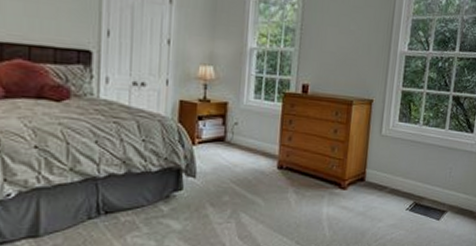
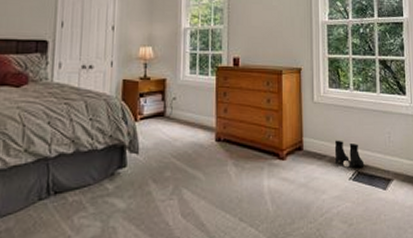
boots: none [394,173,423,199] -> present [334,140,365,168]

